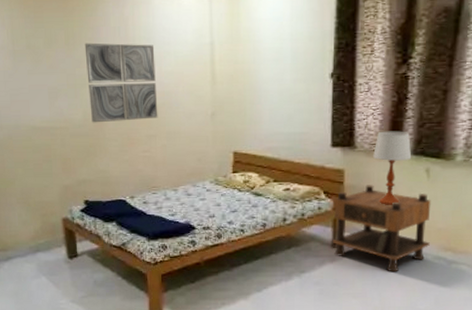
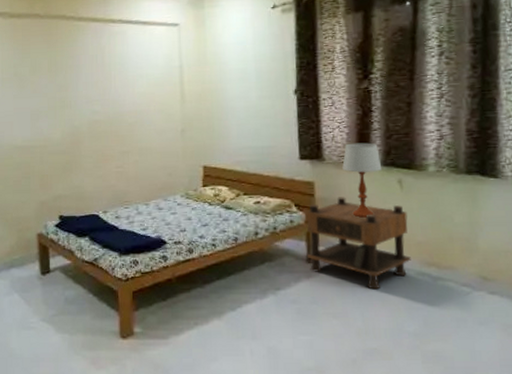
wall art: present [84,42,158,123] -> none [65,69,131,141]

